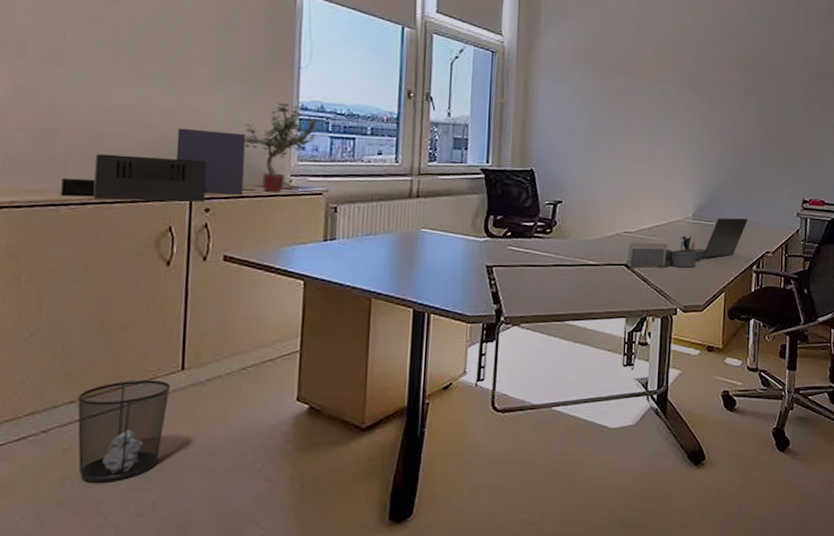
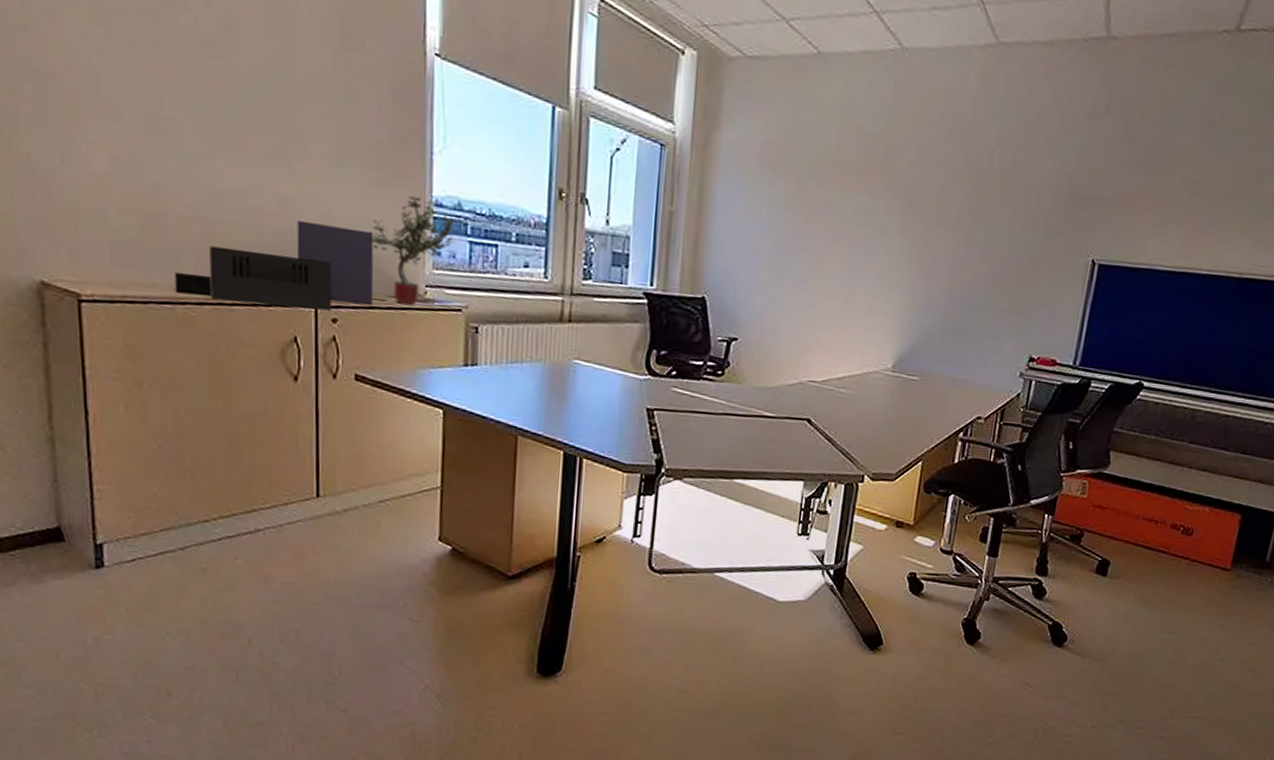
waste bin: present [77,380,171,483] -> none [212,503,307,607]
desk organizer: present [627,236,702,268] -> none [809,390,899,430]
laptop: present [672,218,748,258] -> none [864,371,959,419]

